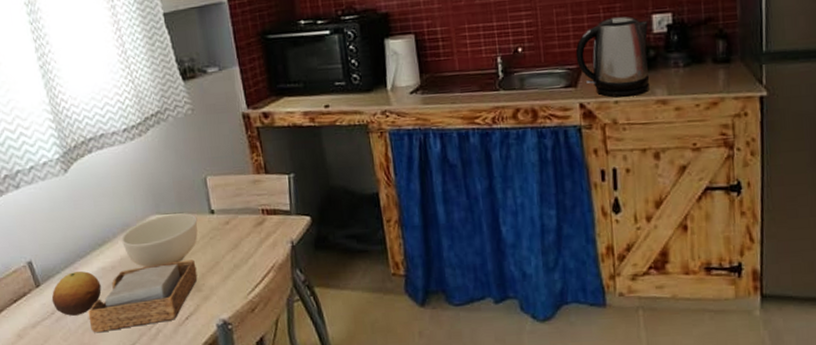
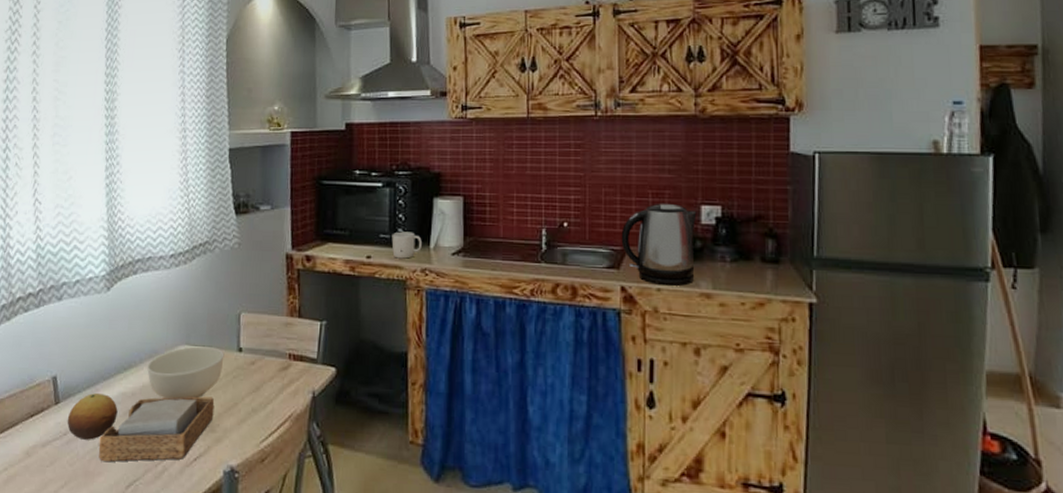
mug: none [347,76,379,104] -> present [391,231,422,259]

